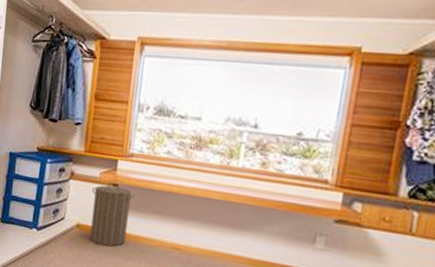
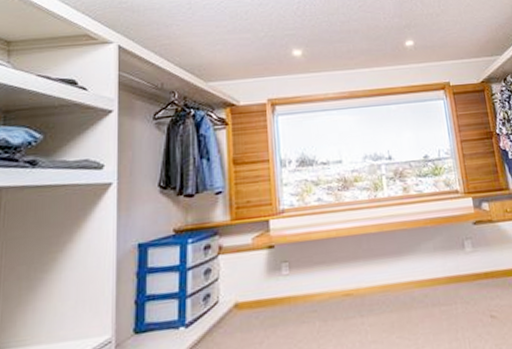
laundry hamper: present [90,180,135,247] -> none [245,242,294,320]

